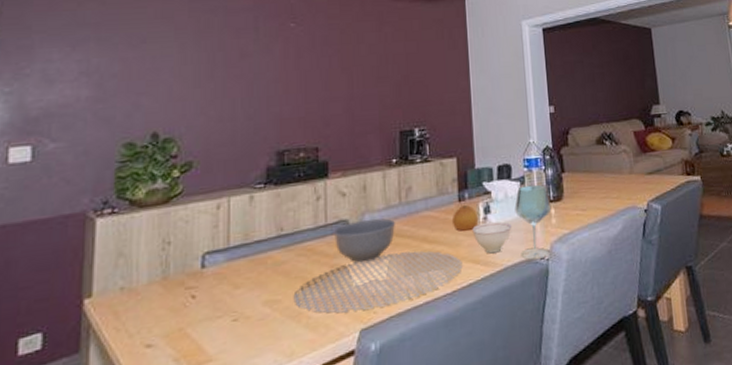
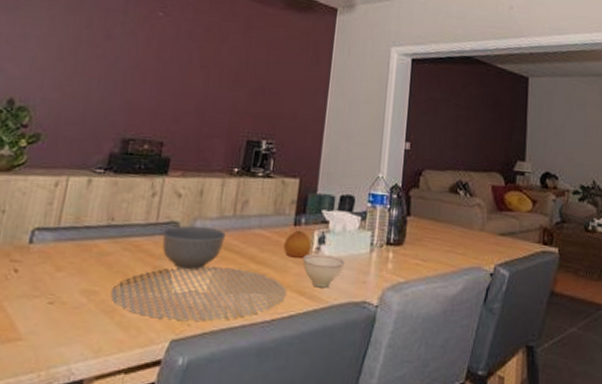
wine glass: present [514,184,552,260] -> none [349,222,391,304]

